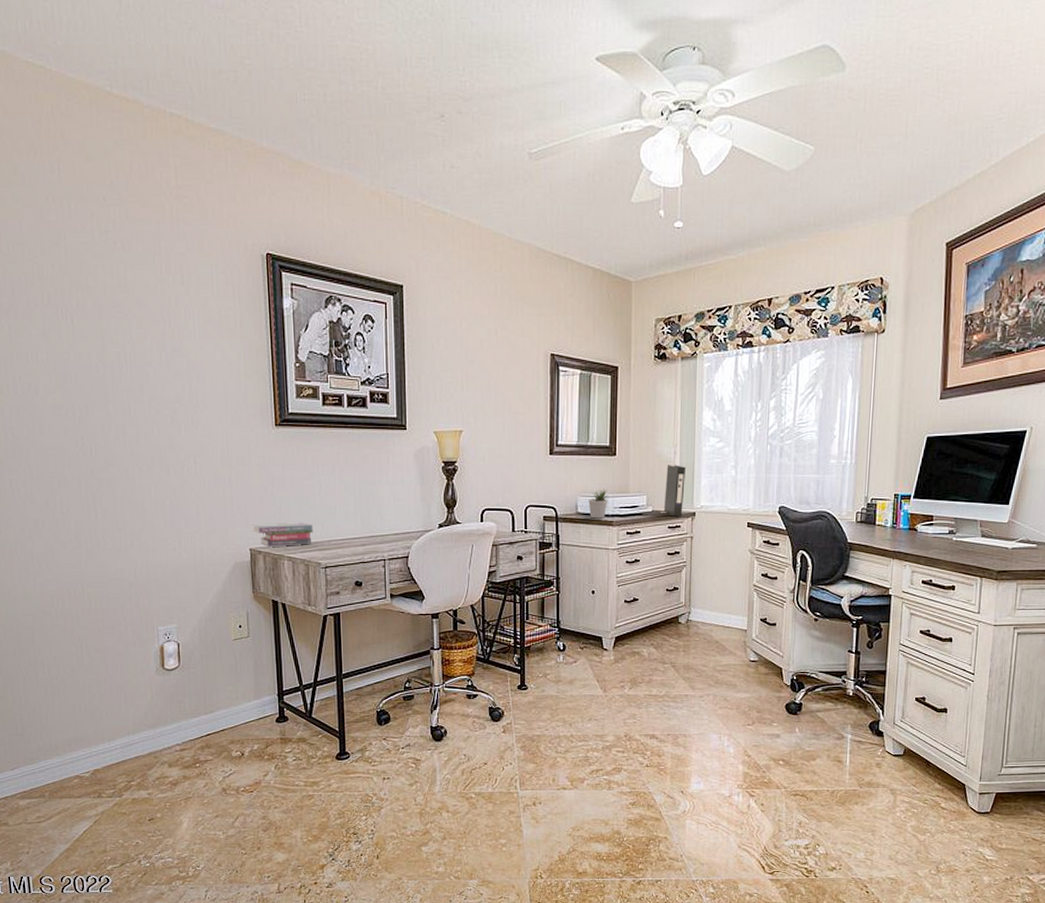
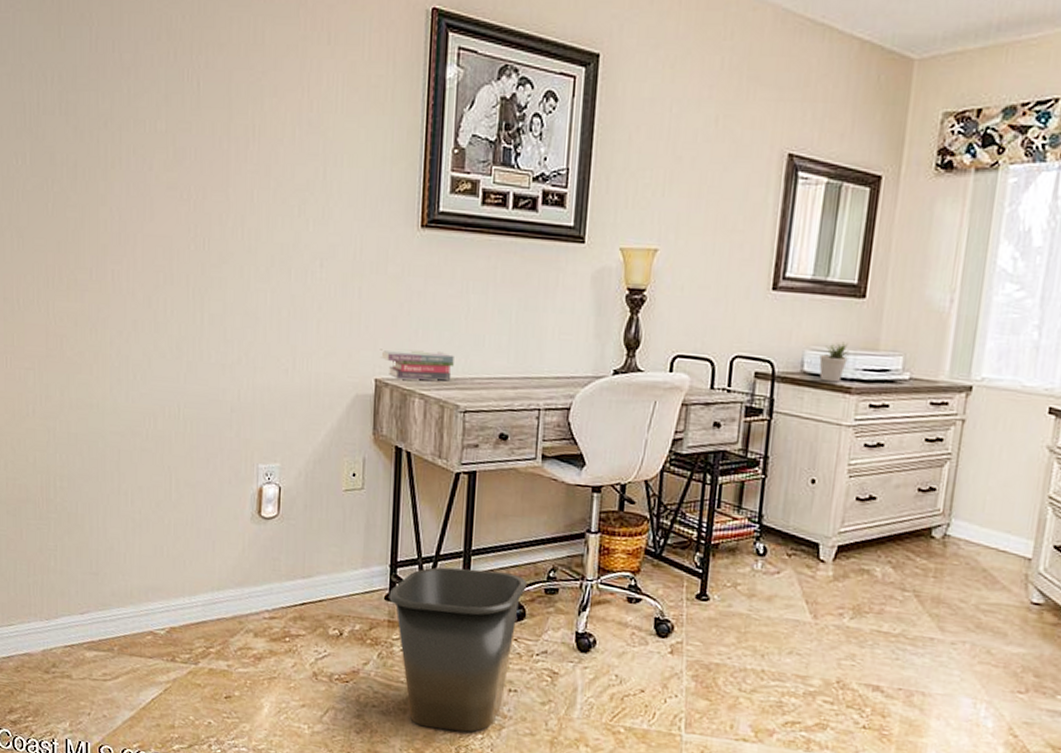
waste bin: none [279,688,388,818] -> present [389,567,527,732]
binder: present [664,465,685,517] -> none [927,316,965,390]

